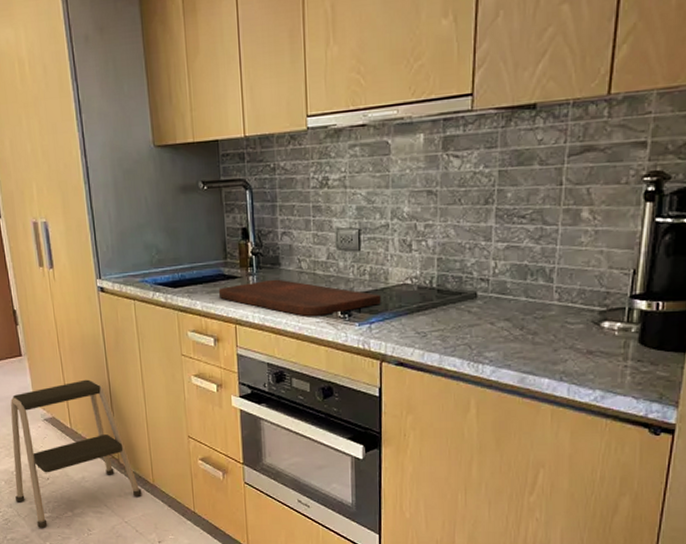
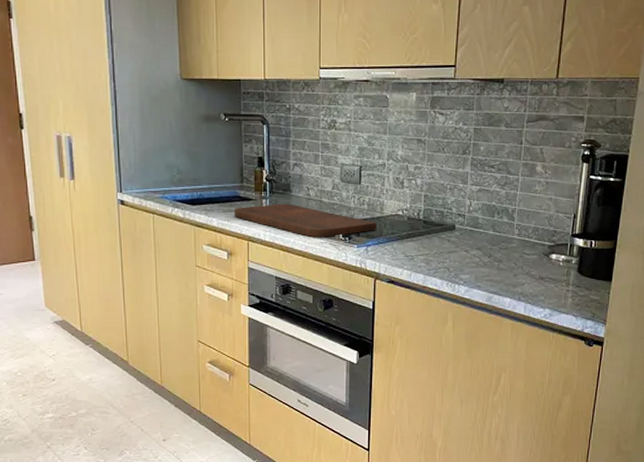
step stool: present [10,379,142,528] -> none [17,285,150,428]

